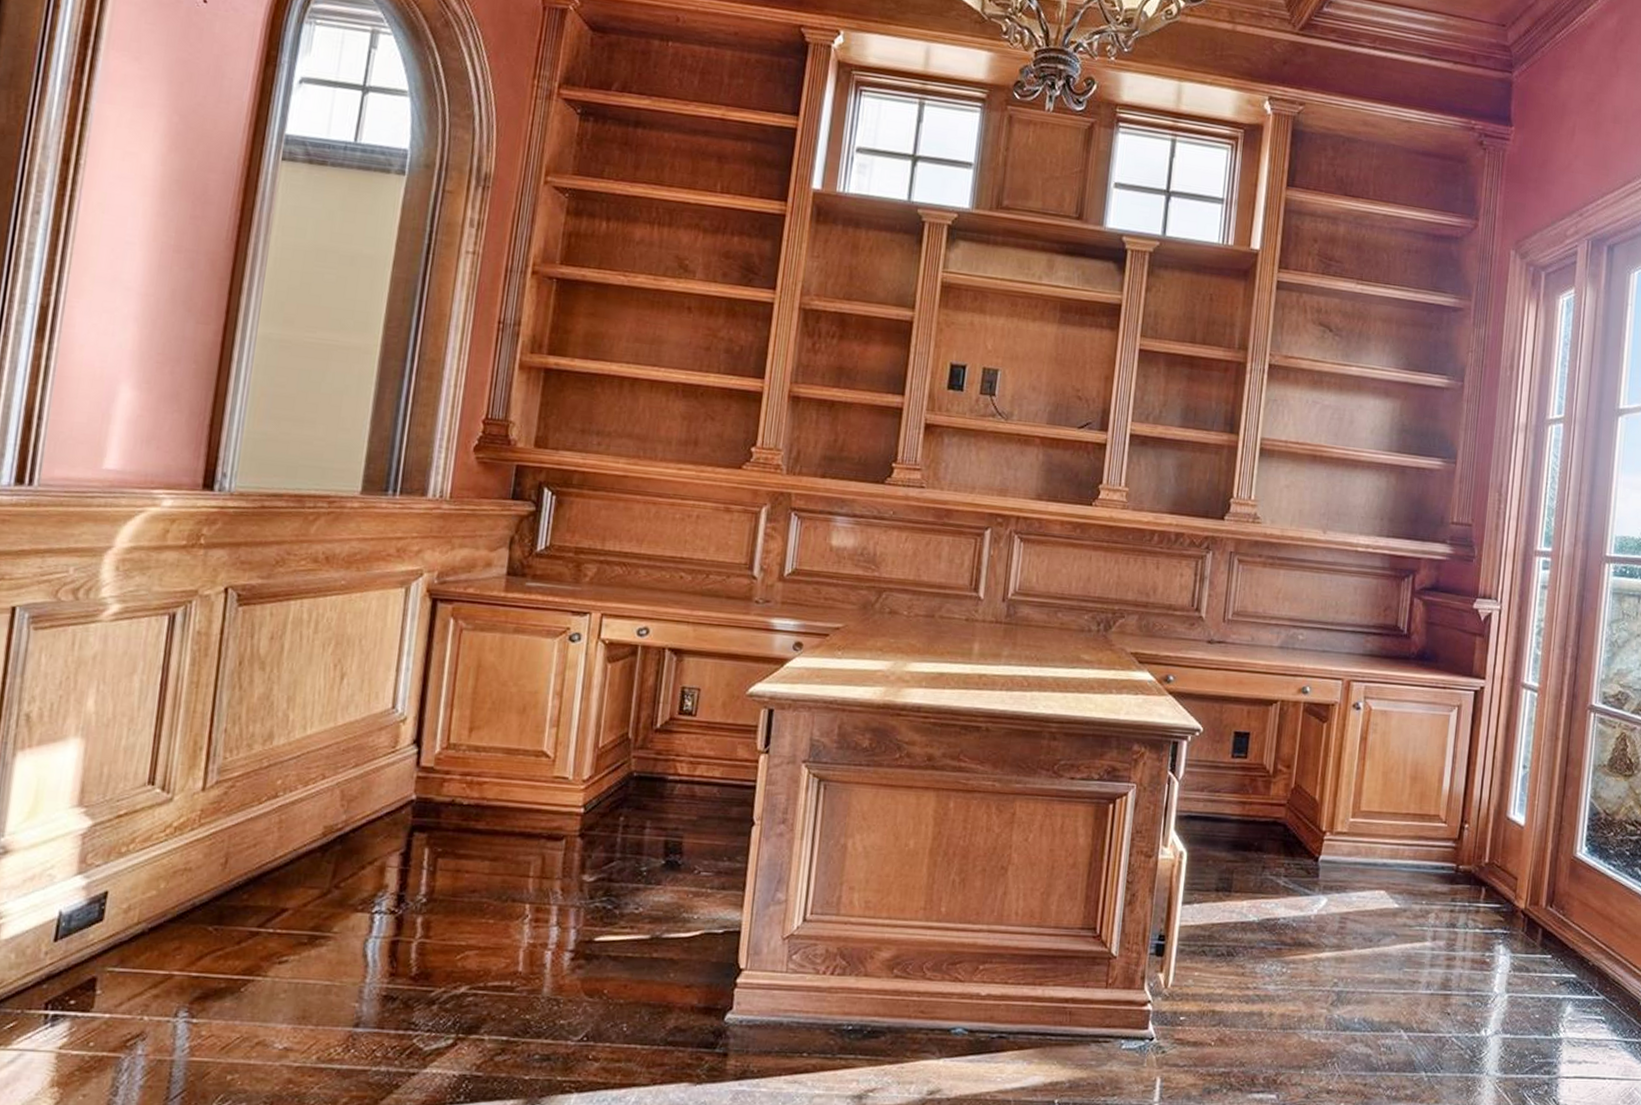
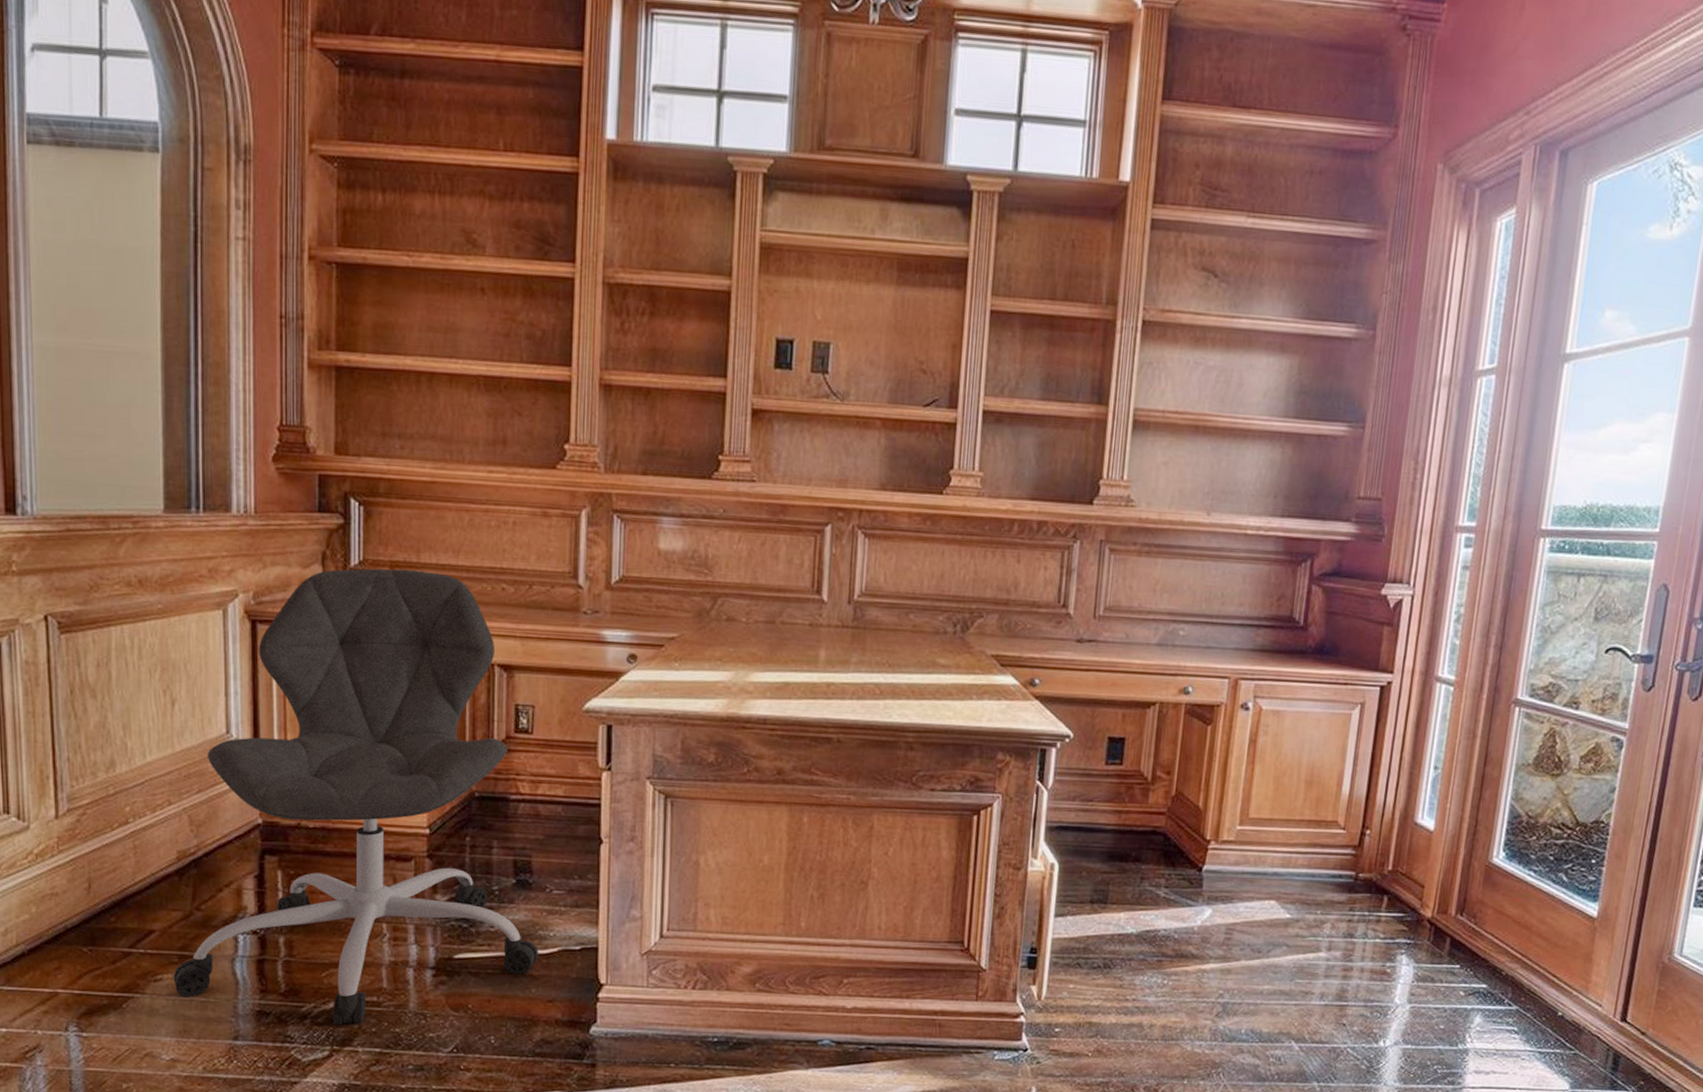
office chair: none [299,553,681,1012] -> present [173,568,538,1026]

